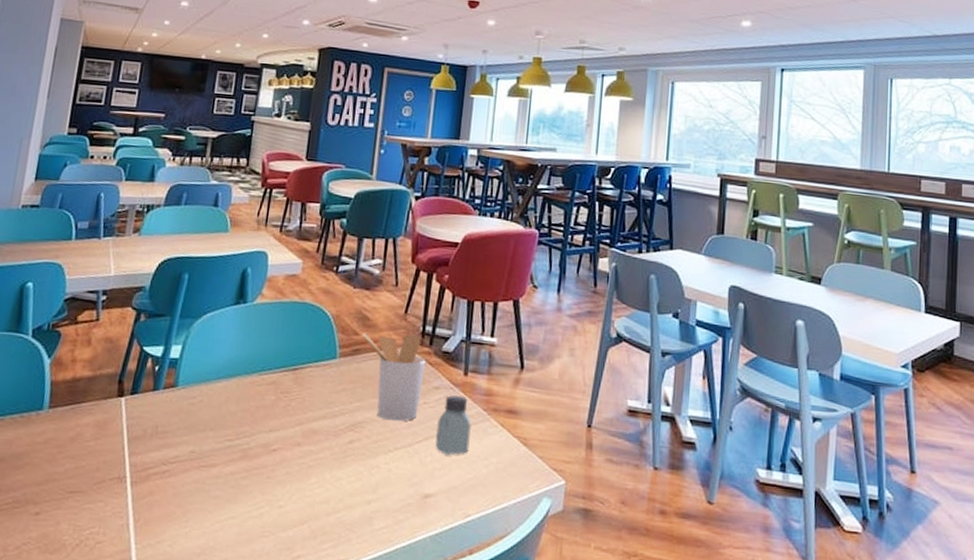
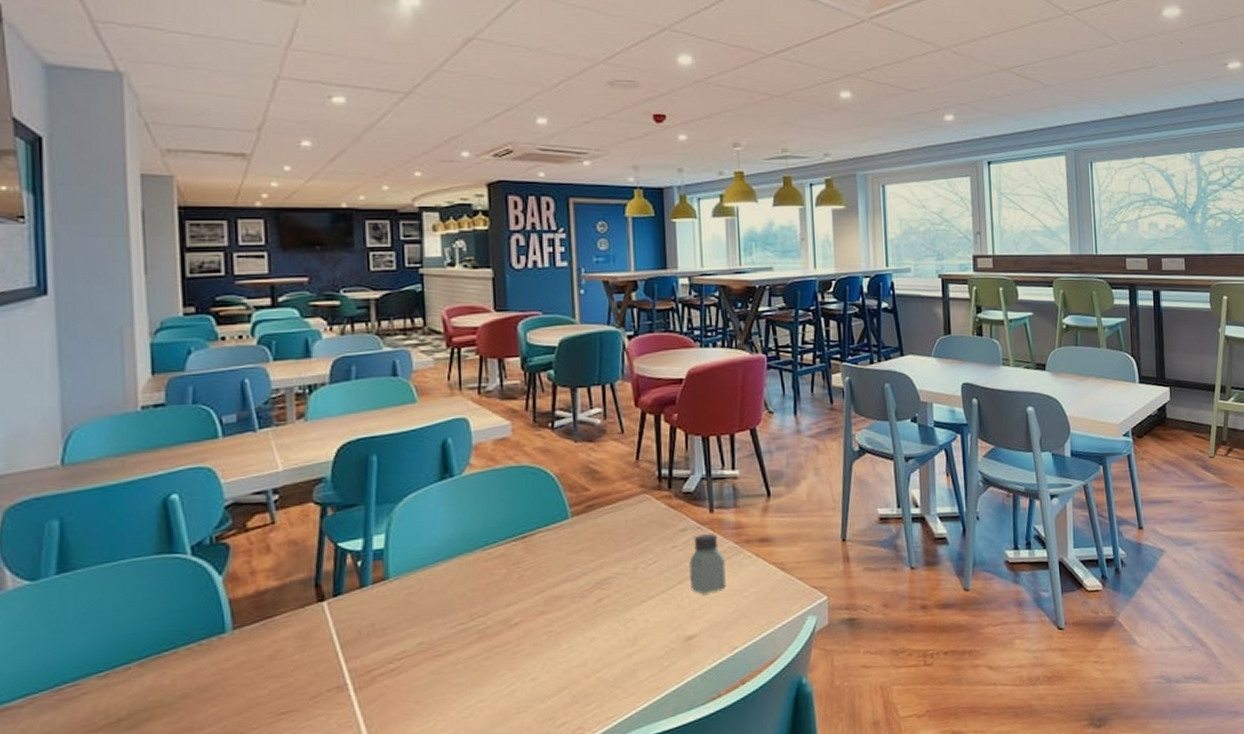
utensil holder: present [361,332,426,422] -> none [592,481,668,572]

